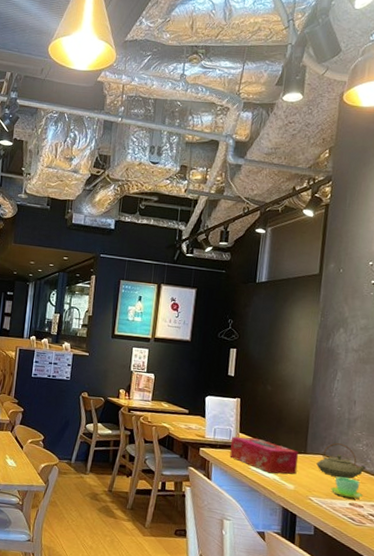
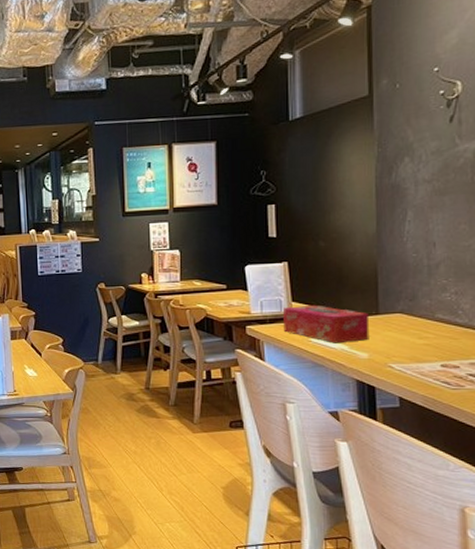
teapot: present [316,443,366,479] -> none [393,296,458,337]
cup: present [330,476,363,499] -> none [415,335,457,359]

